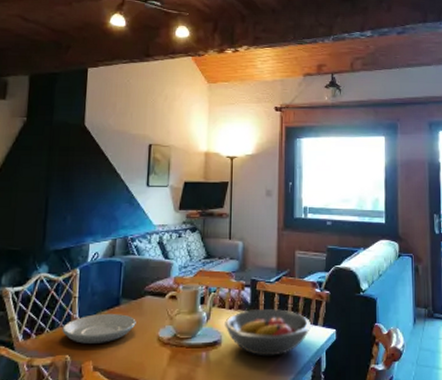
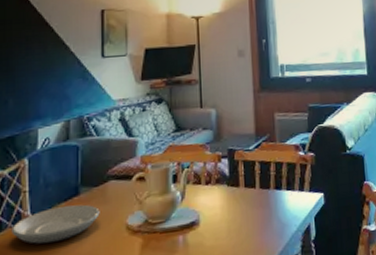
fruit bowl: present [225,309,312,356] -> none [202,177,298,232]

